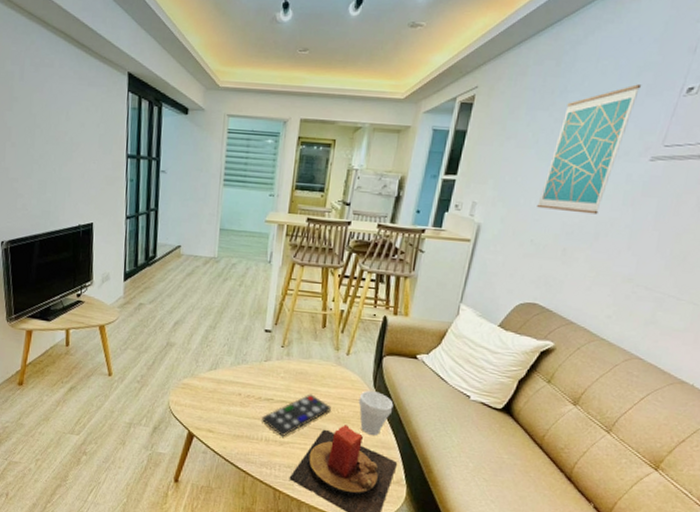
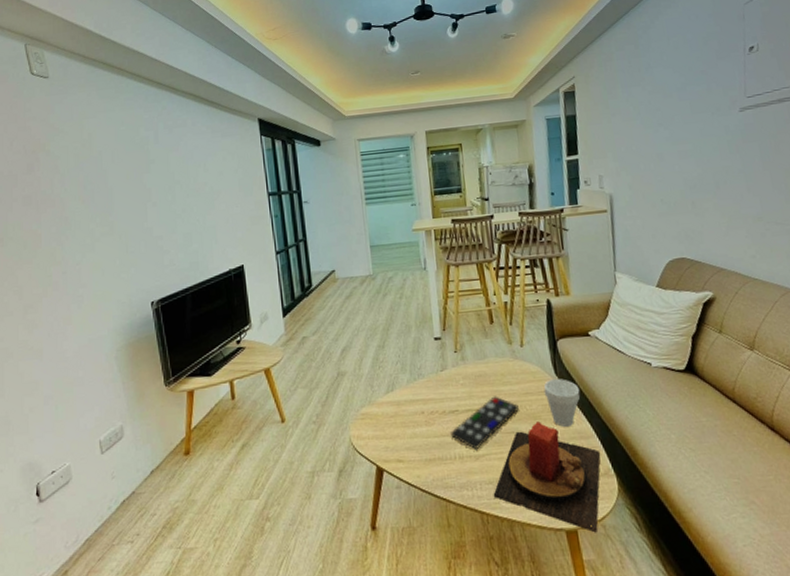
wall art: present [537,84,642,215] -> none [654,51,712,170]

